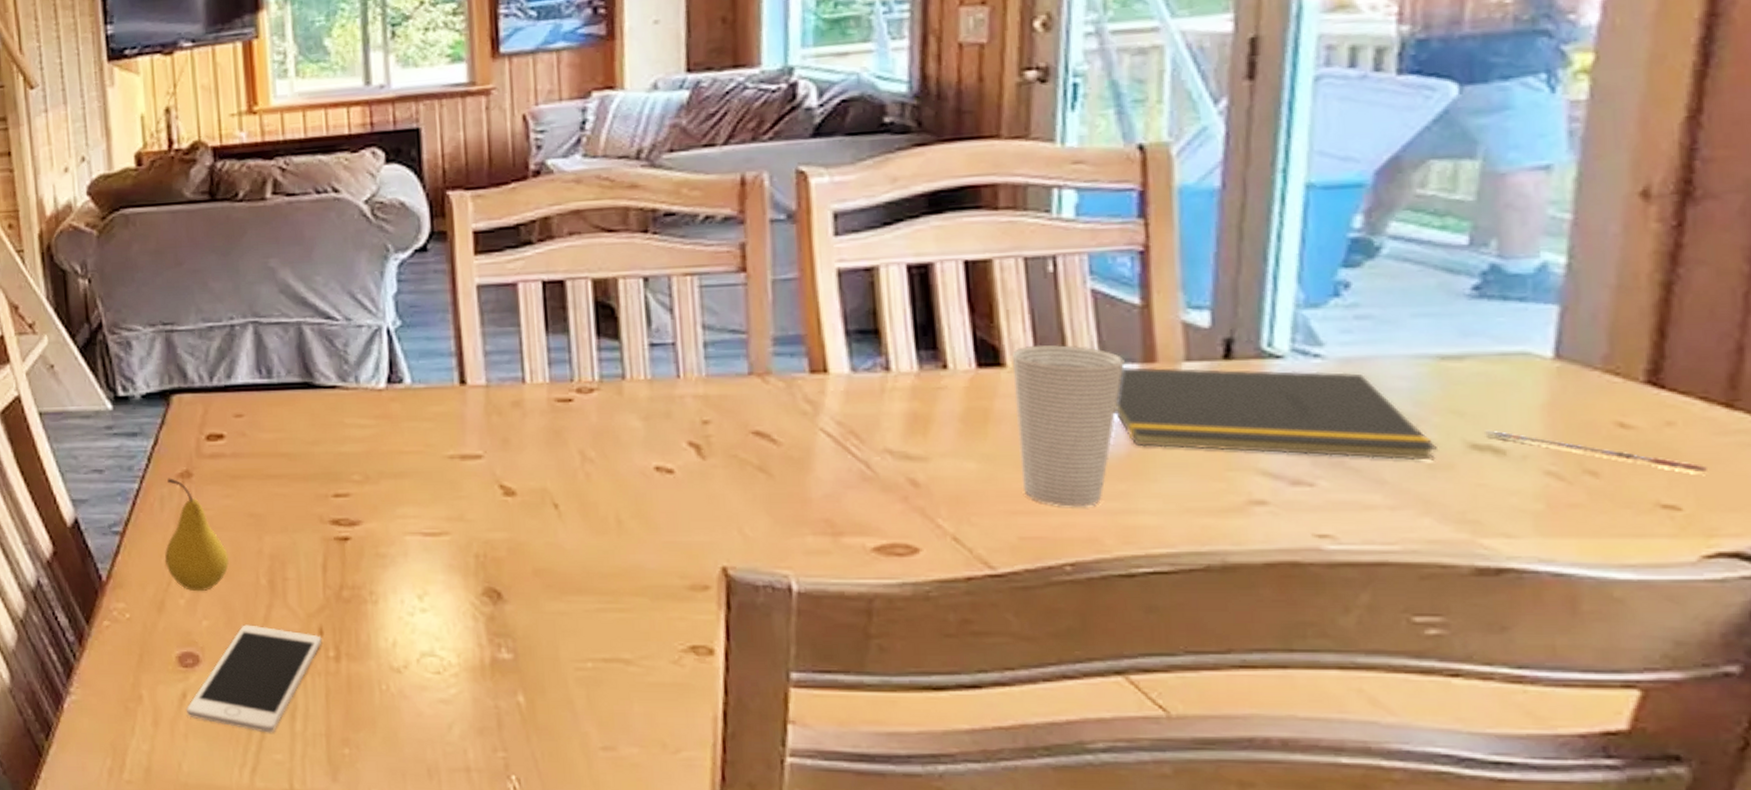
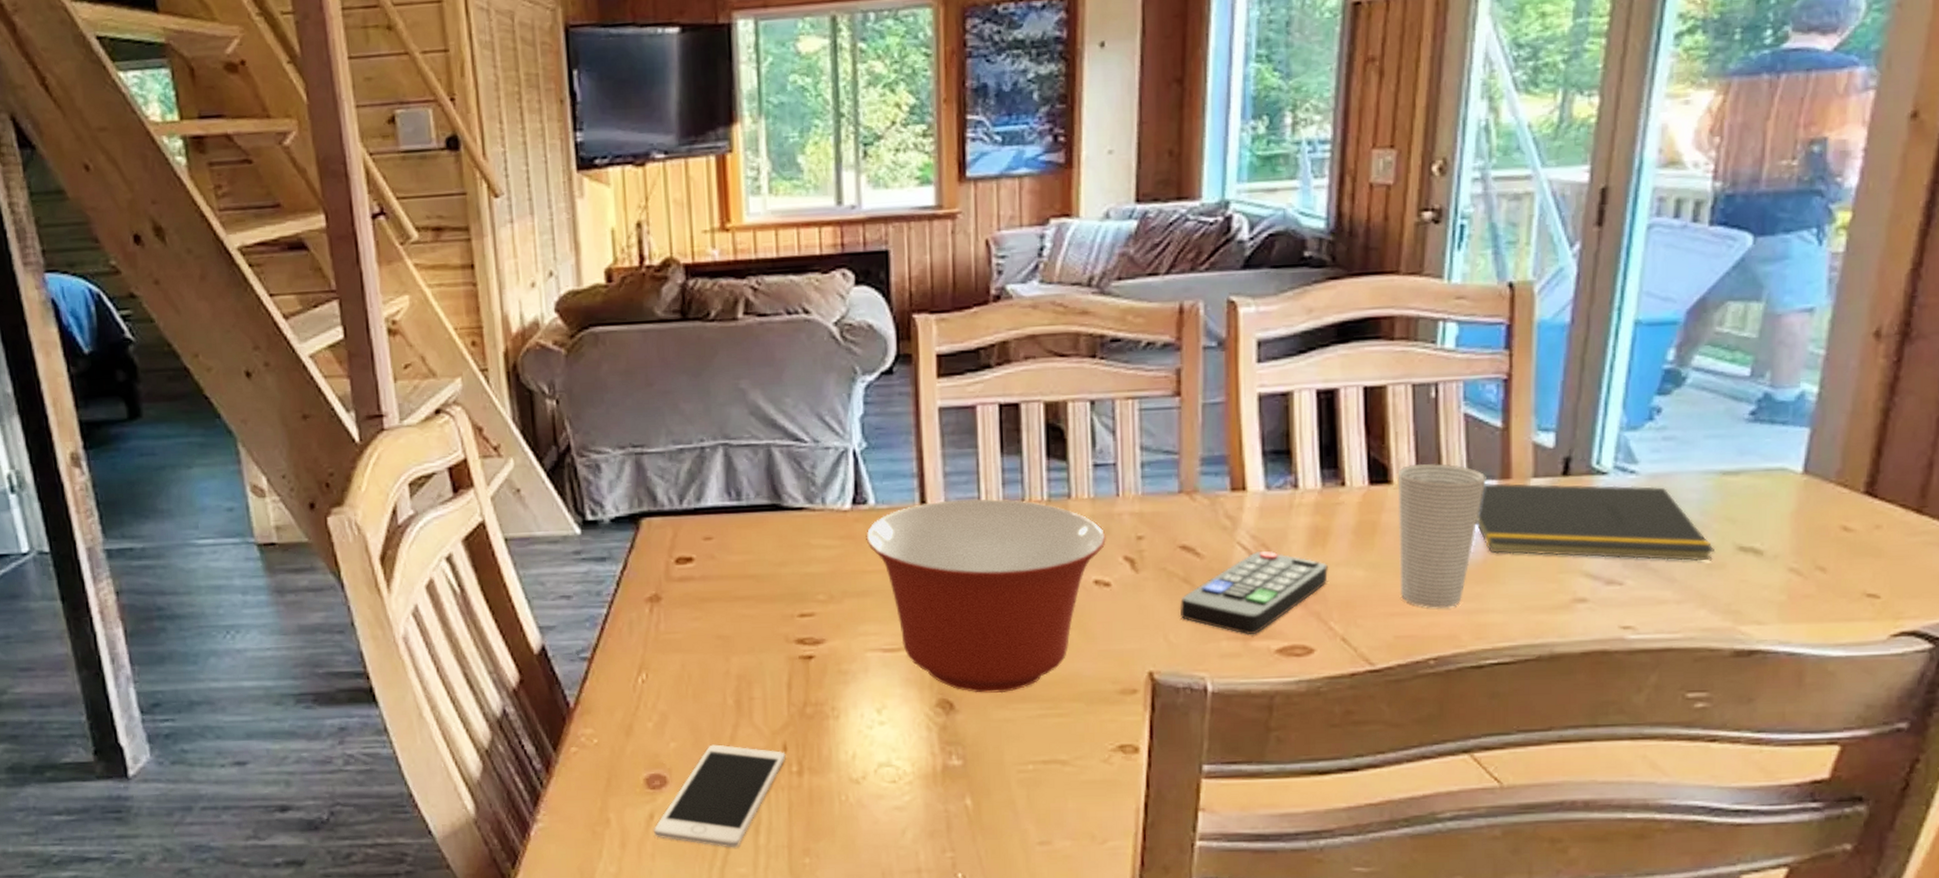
fruit: present [165,478,229,592] -> none [633,602,697,715]
mixing bowl: none [402,378,667,584] -> present [866,498,1106,694]
remote control: none [755,439,932,531] -> present [1179,551,1328,636]
pen: present [1485,430,1707,473] -> none [1749,534,1900,567]

